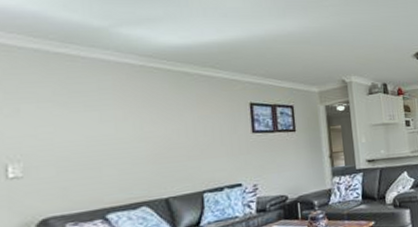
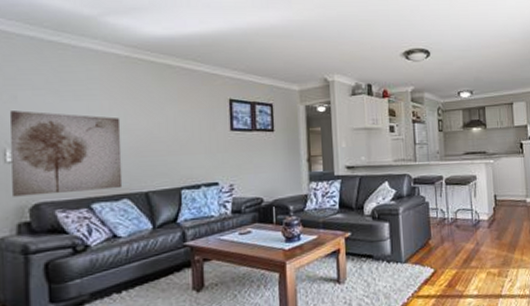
wall art: none [13,124,141,214] -> present [11,110,123,197]

